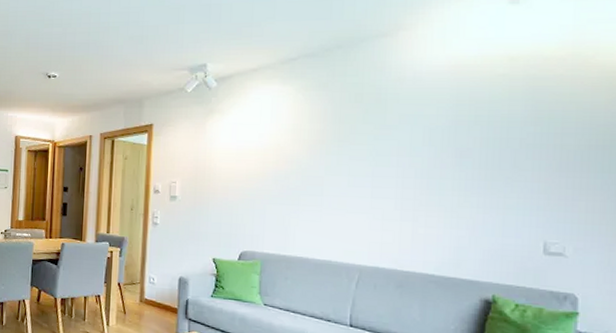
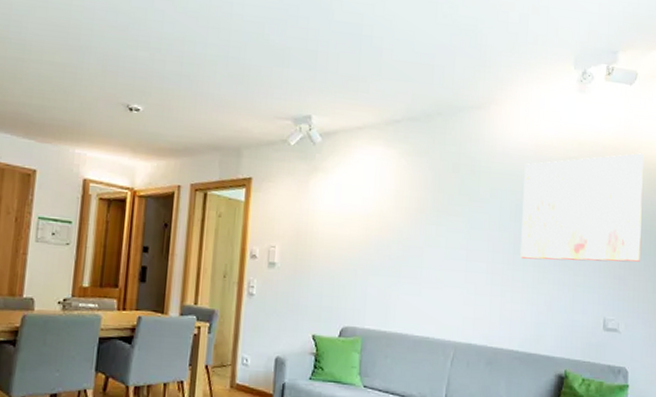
wall art: none [436,61,601,183] -> present [520,153,643,262]

